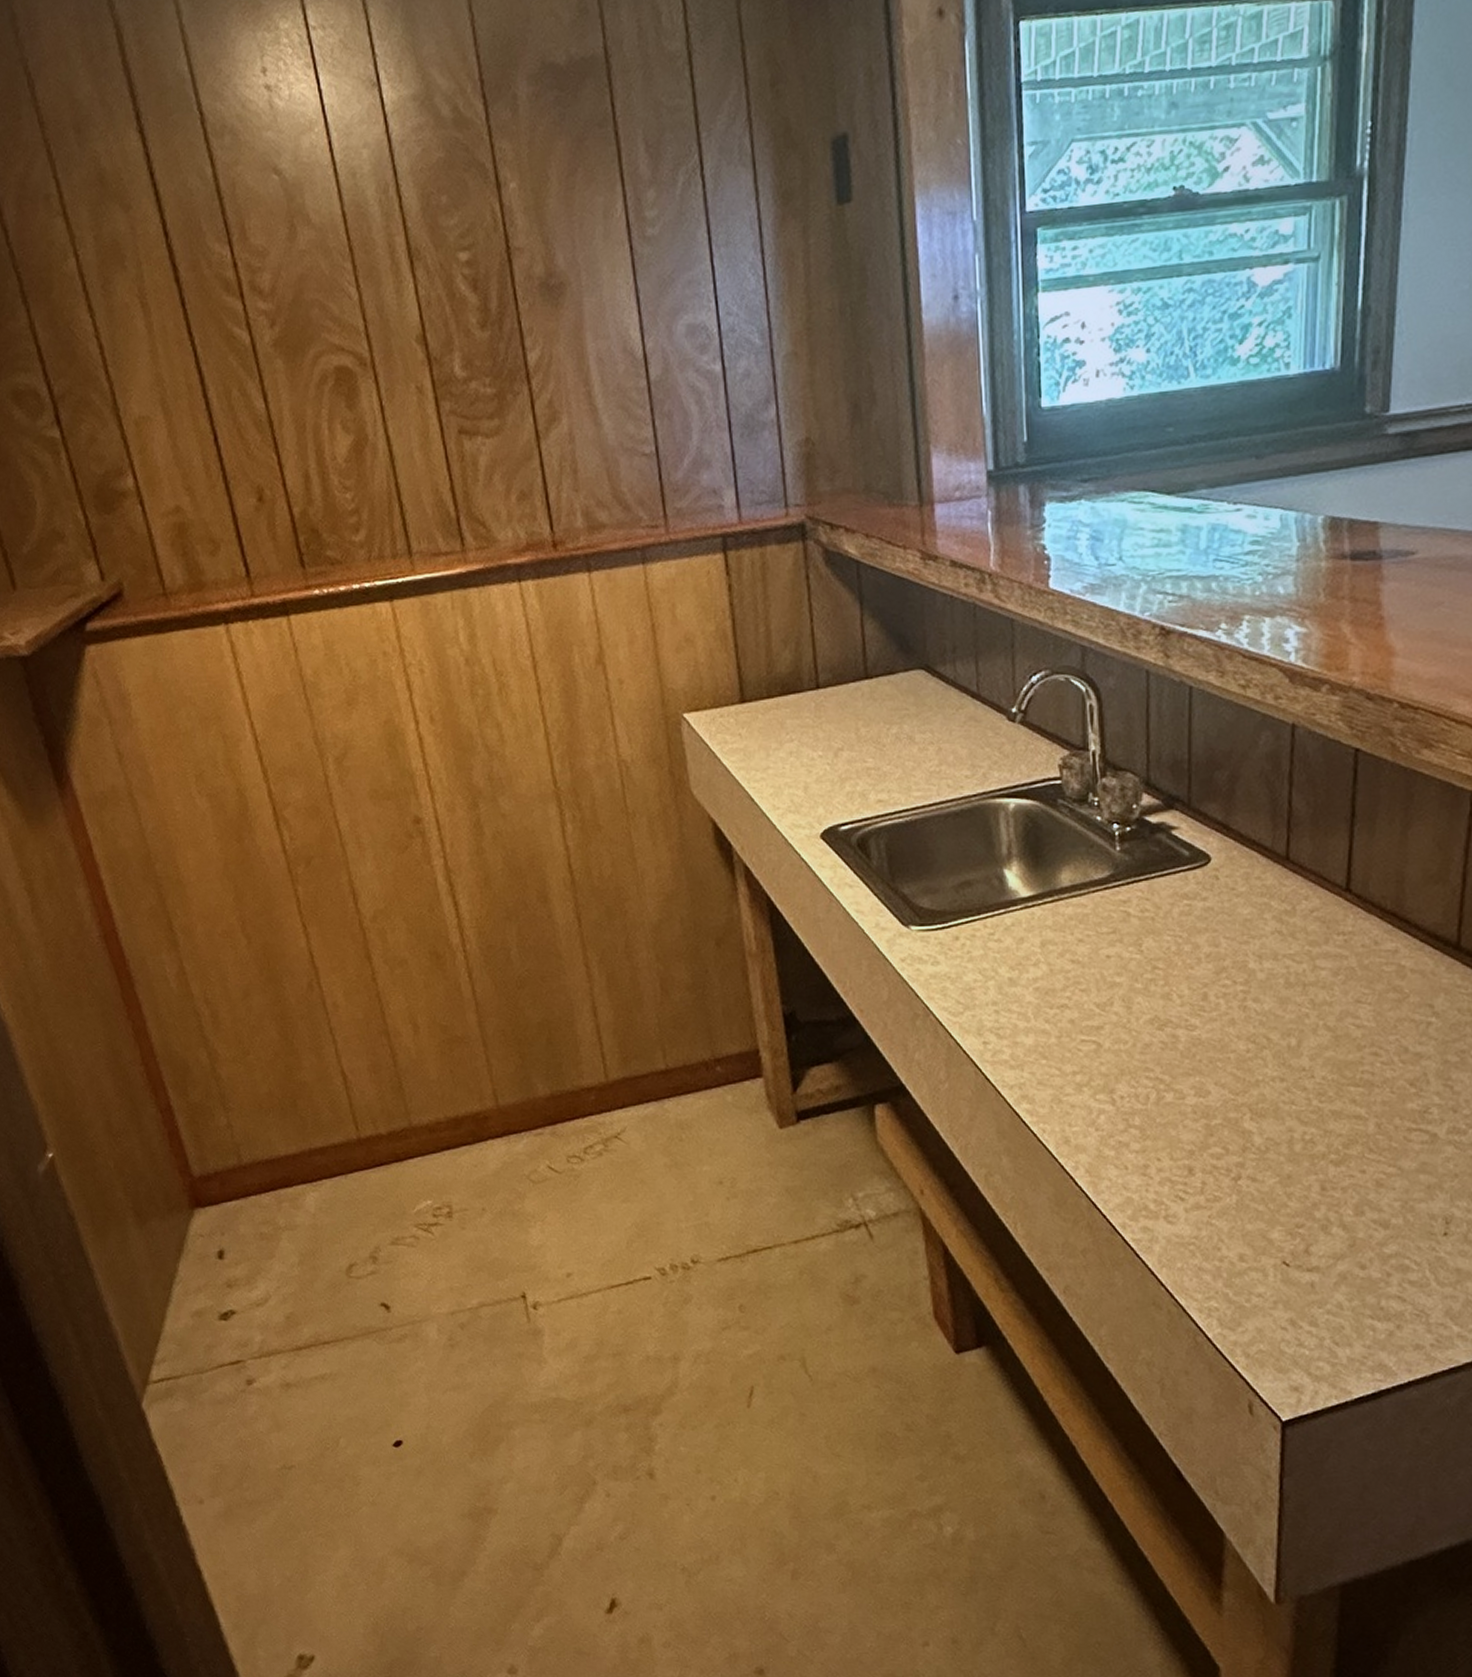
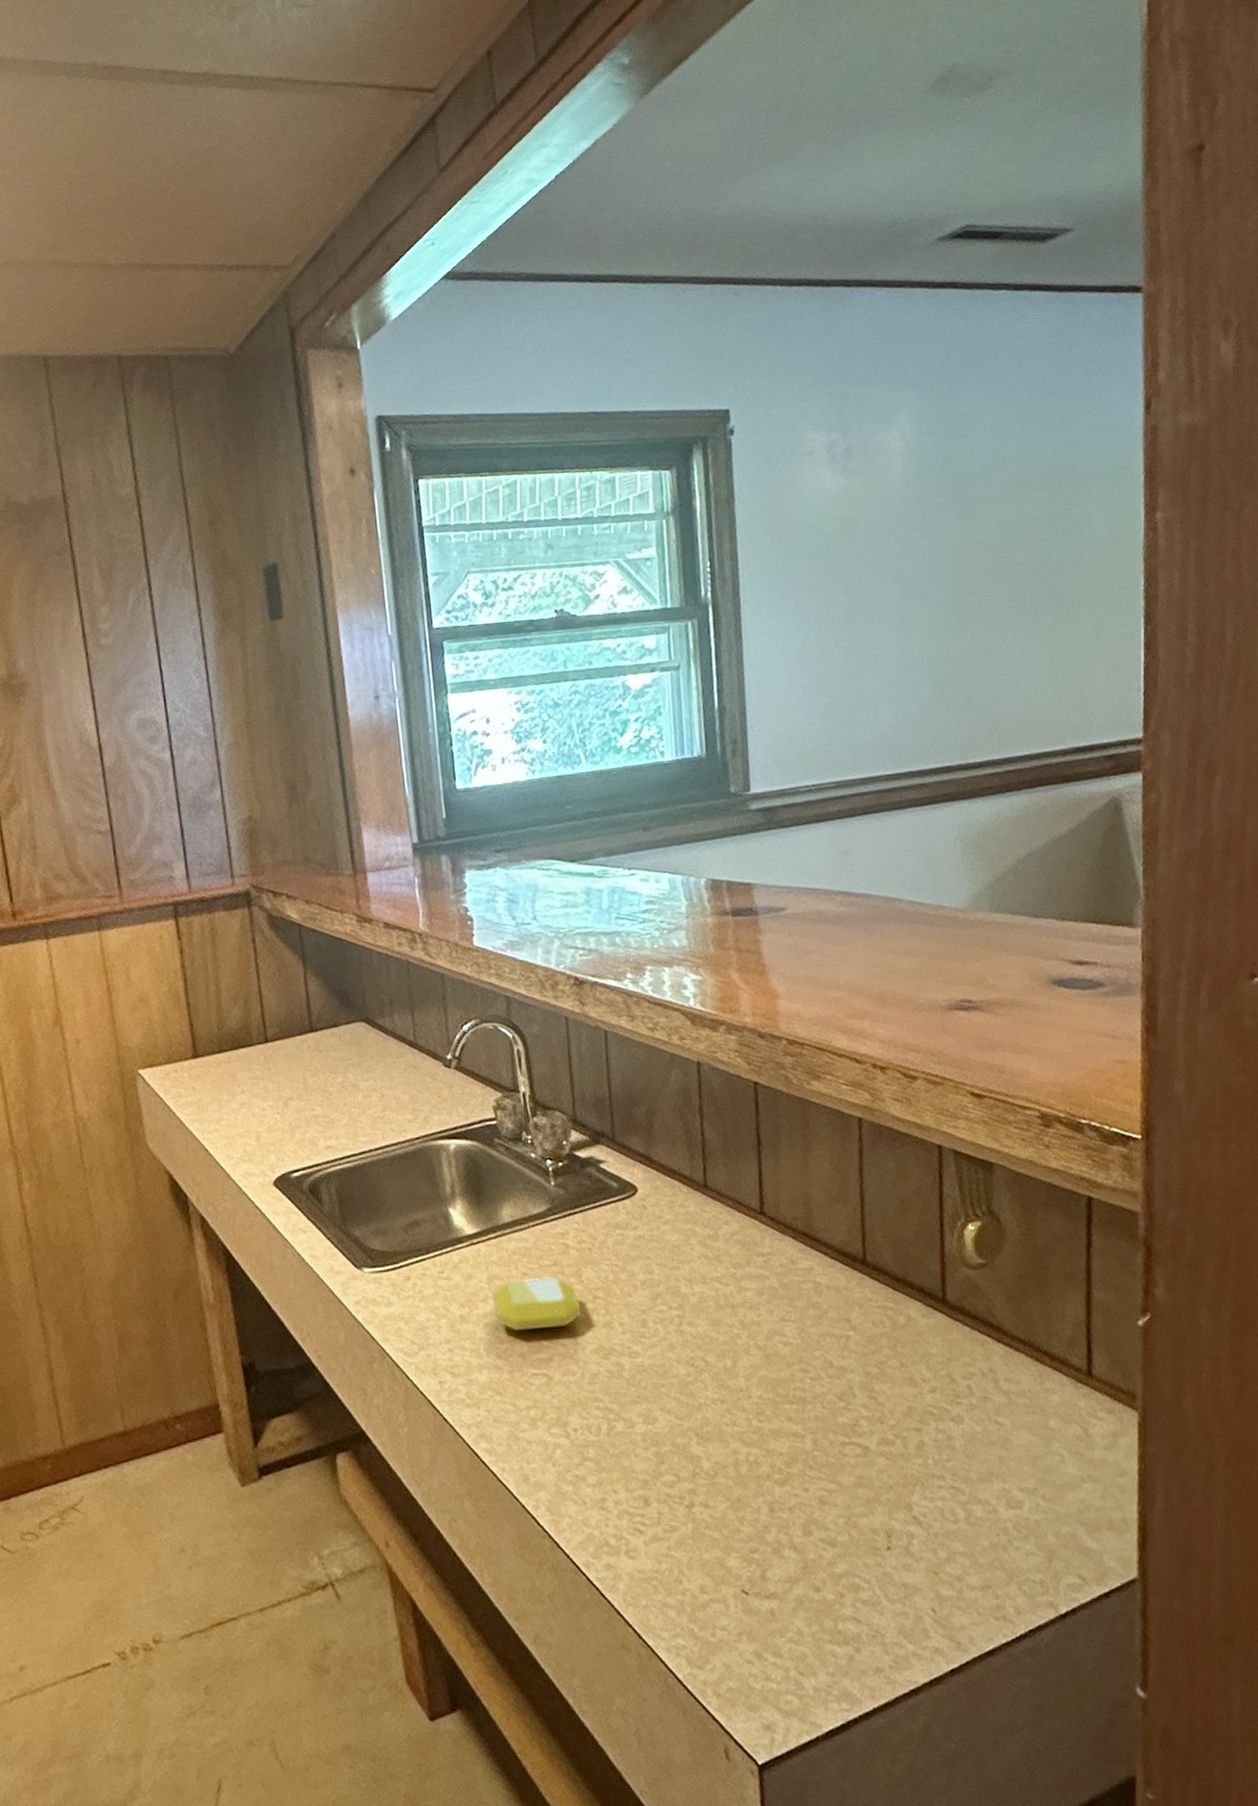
soap bar: none [1044,944,1139,998] -> present [492,1276,582,1332]

